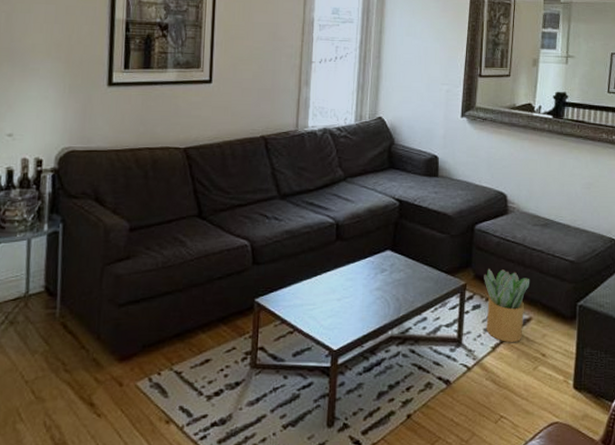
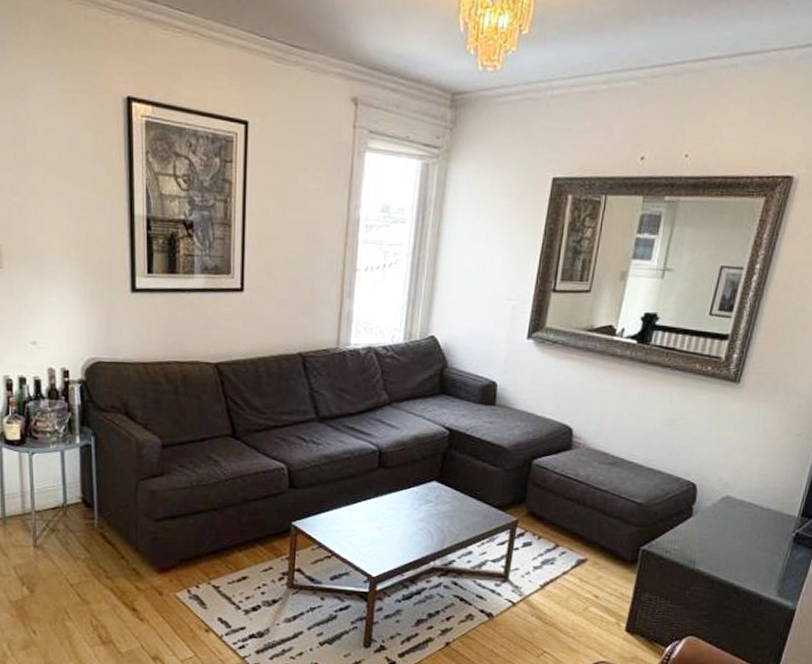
potted plant: present [484,268,530,342] -> none [536,506,590,582]

